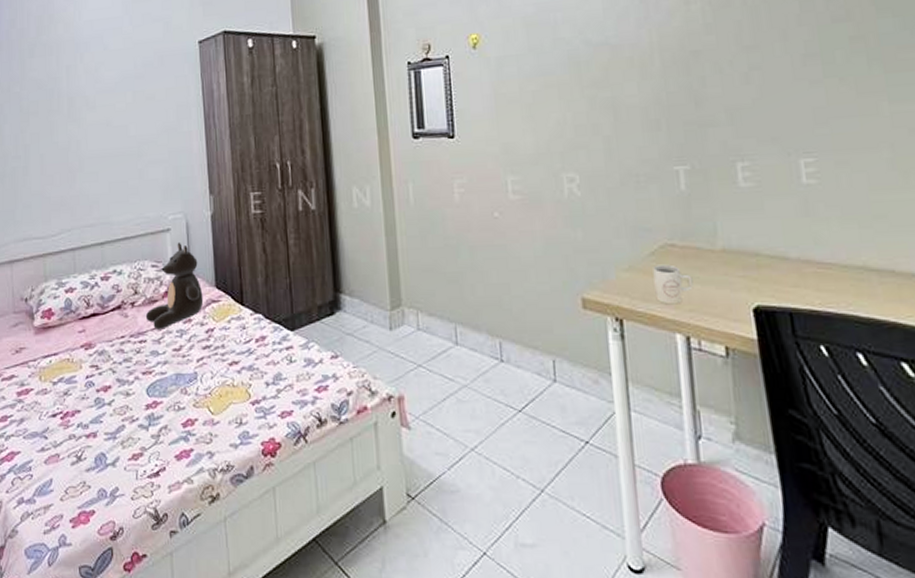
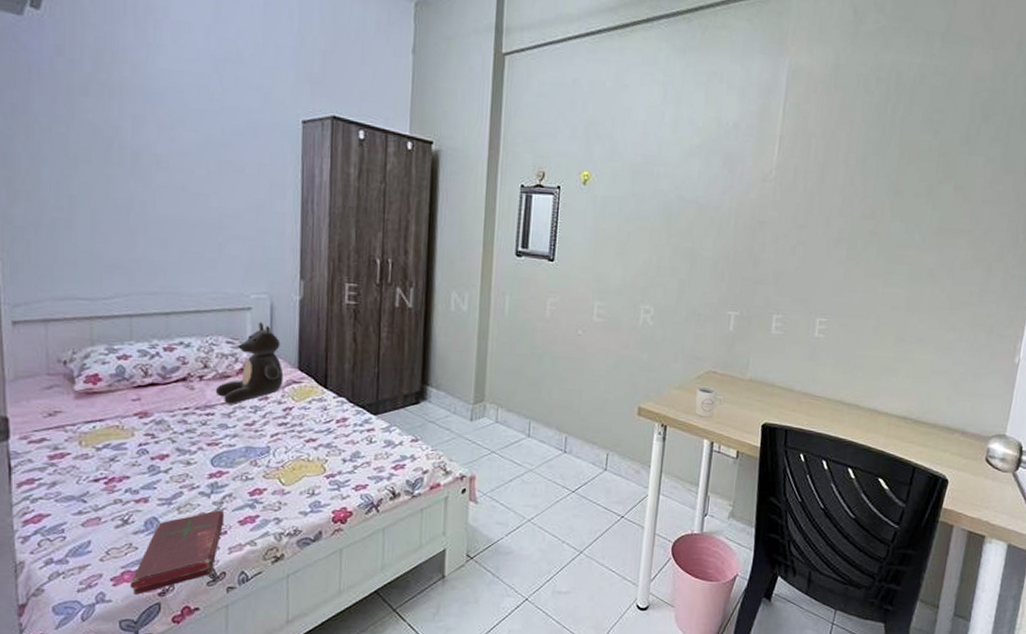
book: none [86,444,163,538] -> present [130,510,225,595]

